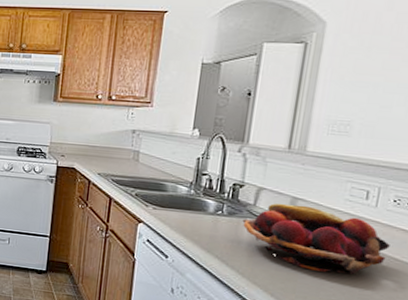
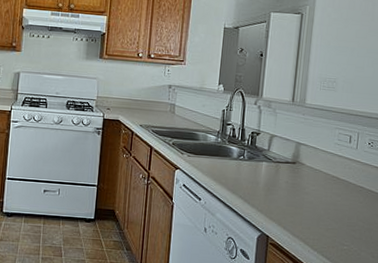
fruit basket: present [242,203,390,274] -> none [259,148,368,206]

